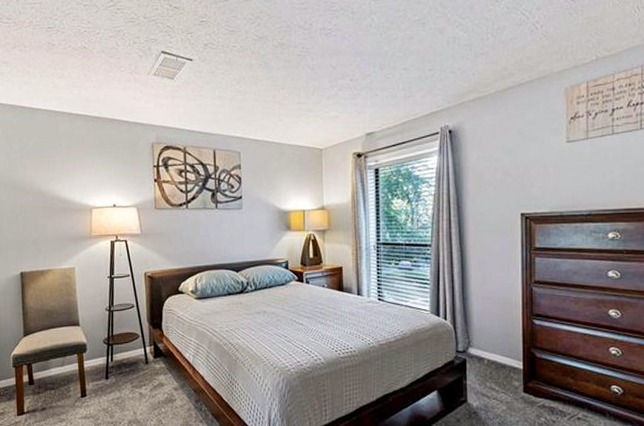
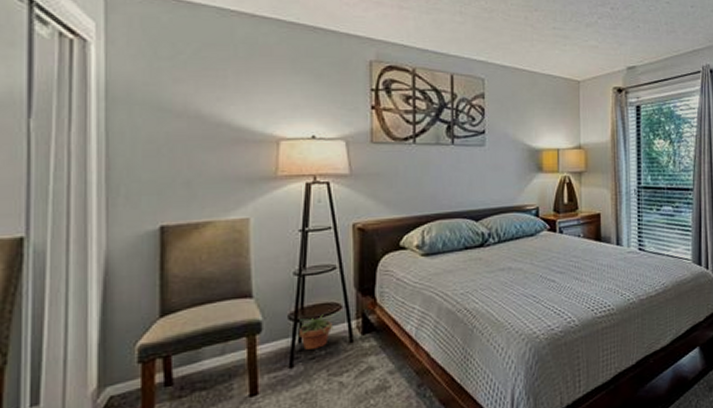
potted plant: none [110,341,135,368] -> present [298,313,335,351]

